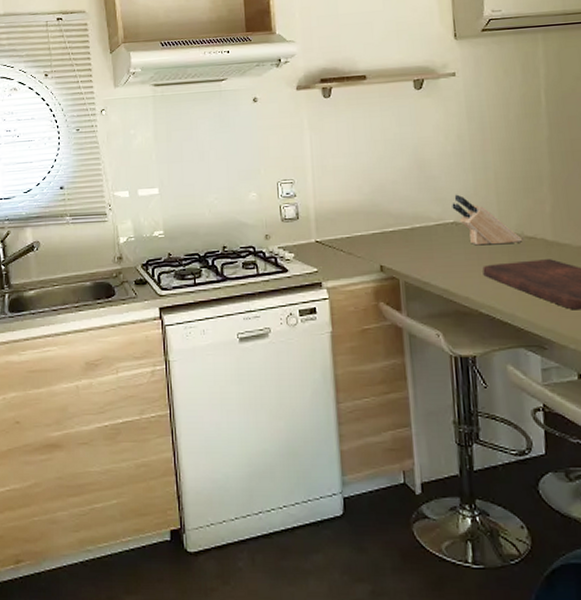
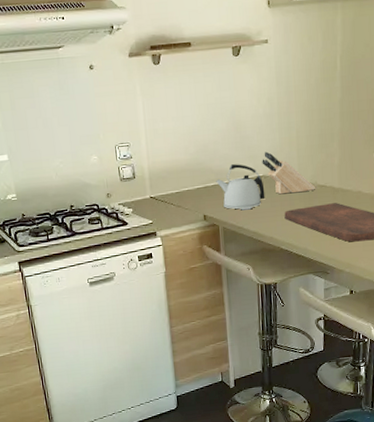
kettle: none [395,207,458,262] -> present [216,164,265,211]

